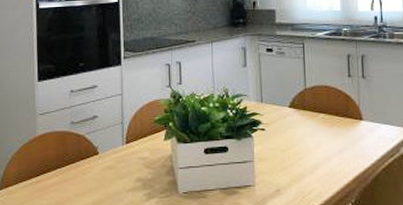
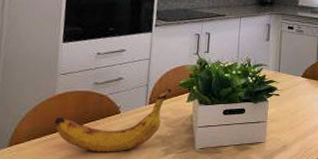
banana: none [38,126,148,196] -> present [54,89,172,153]

